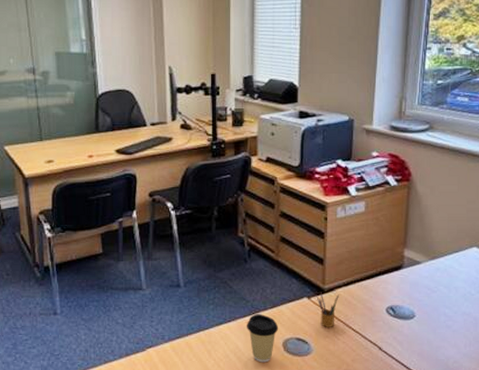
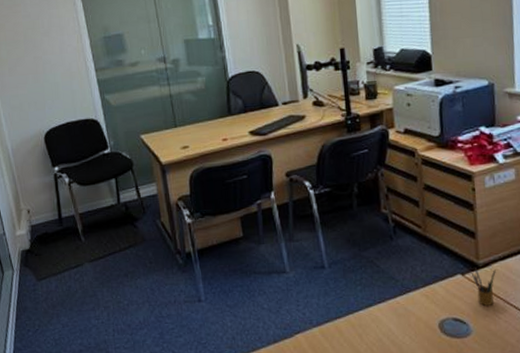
coffee cup: present [246,314,279,363] -> none [397,294,433,346]

